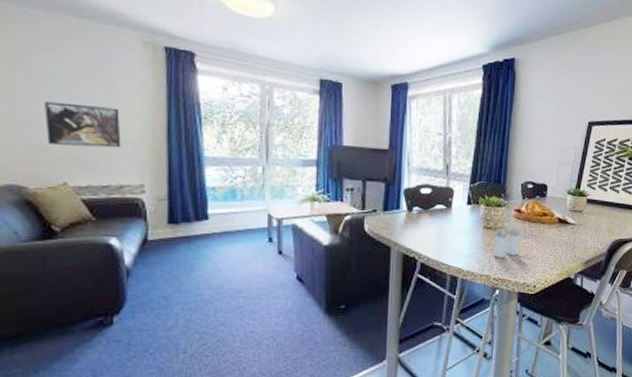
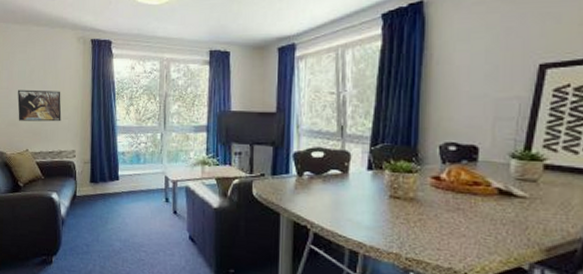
salt and pepper shaker: present [492,227,520,258] -> none [403,197,440,235]

